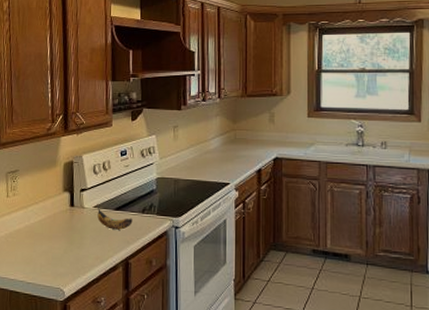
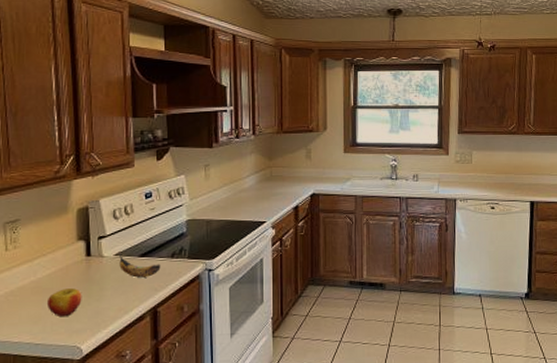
apple: none [37,235,66,260] -> present [46,288,82,316]

